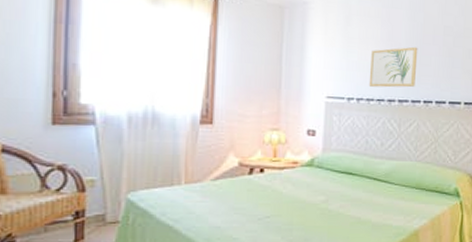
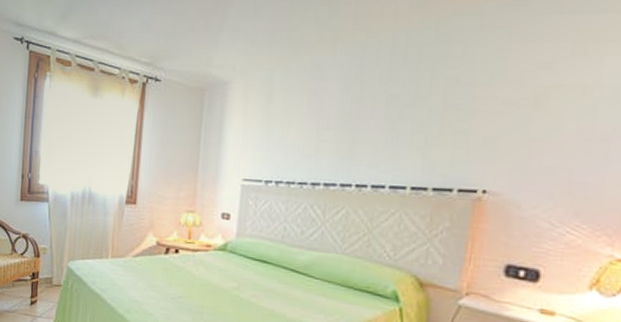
wall art: present [368,46,418,88] -> none [289,122,351,170]

